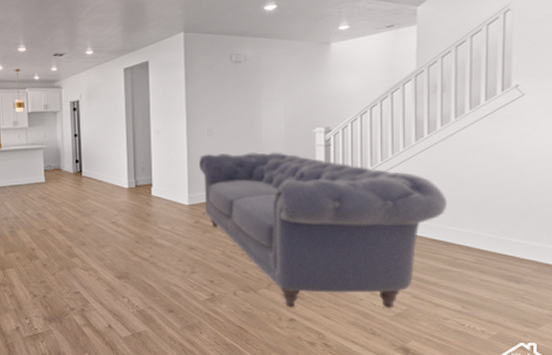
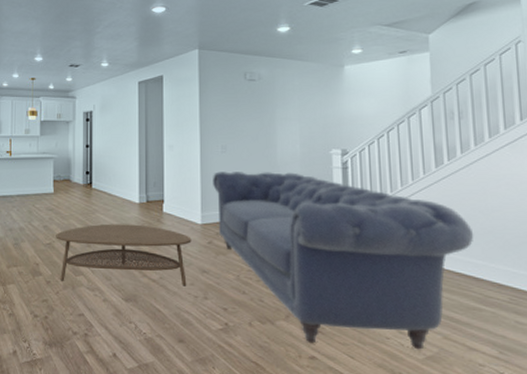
coffee table: none [49,208,179,263] -> present [56,223,192,287]

